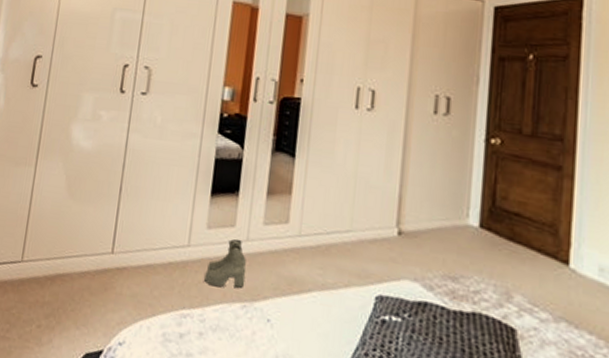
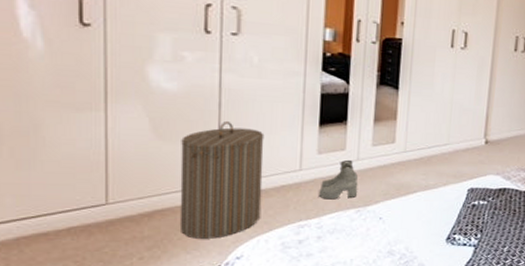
laundry hamper: none [74,184,159,316] -> present [179,122,265,239]

